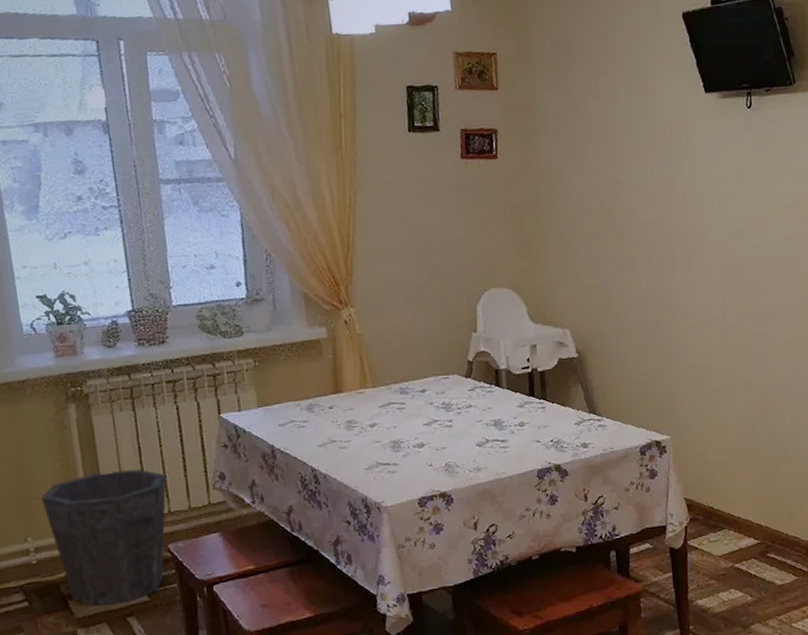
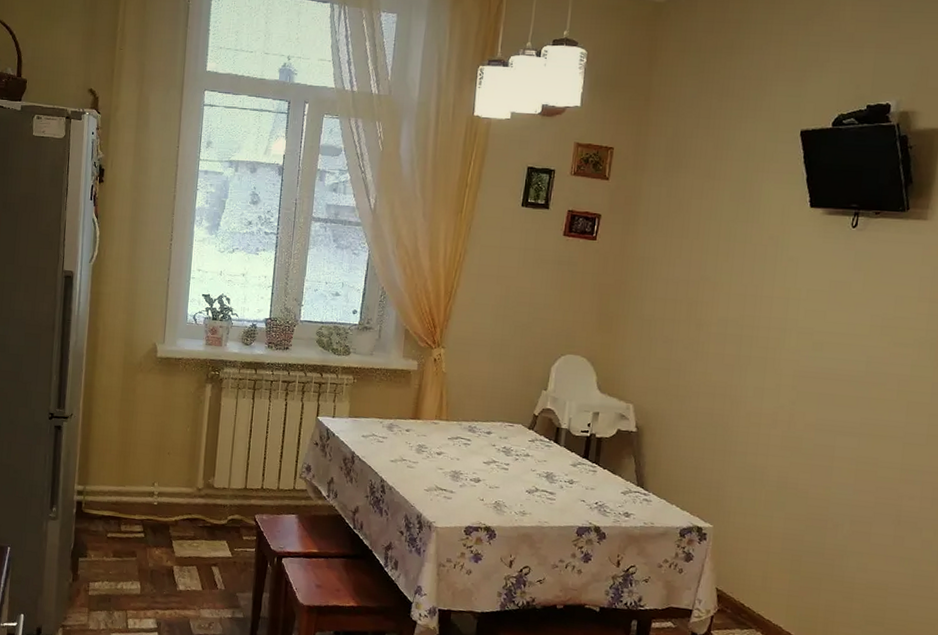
waste bin: present [41,469,167,606] -> none [171,442,266,555]

